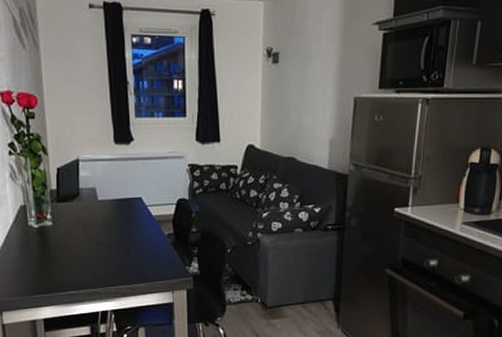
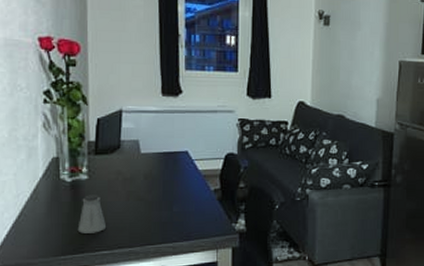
saltshaker: none [46,240,72,275] -> present [77,195,107,233]

